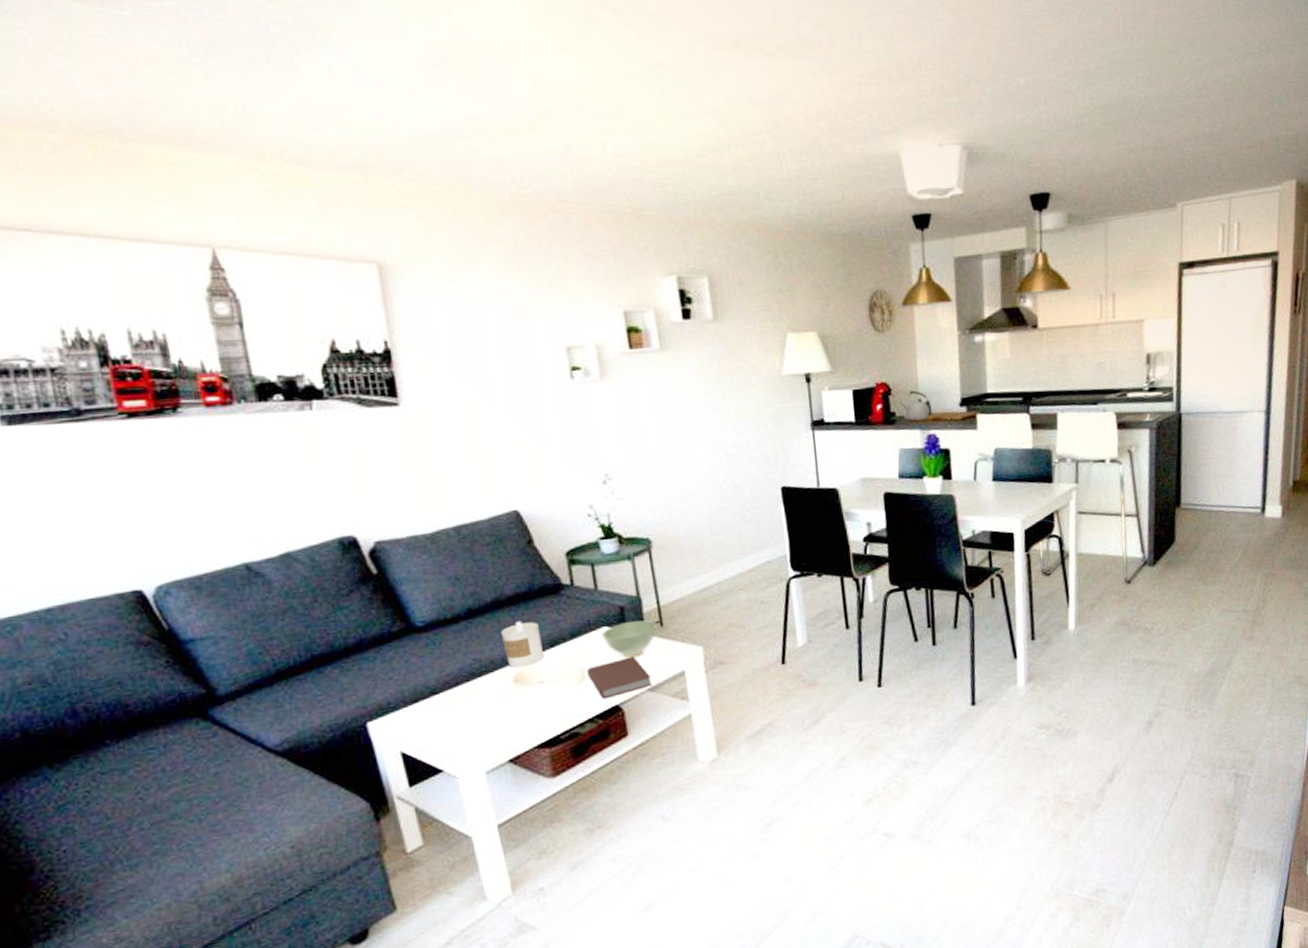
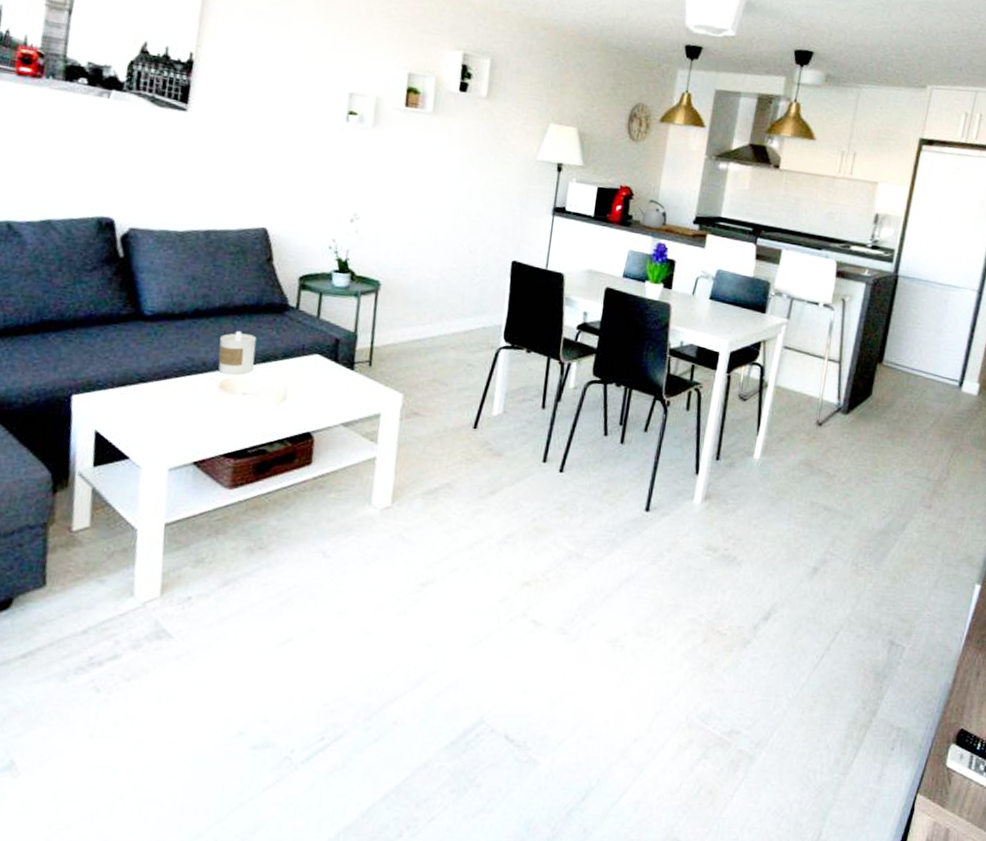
book: present [586,656,653,699] -> none [288,388,347,424]
bowl: present [602,620,657,659] -> none [312,353,366,390]

